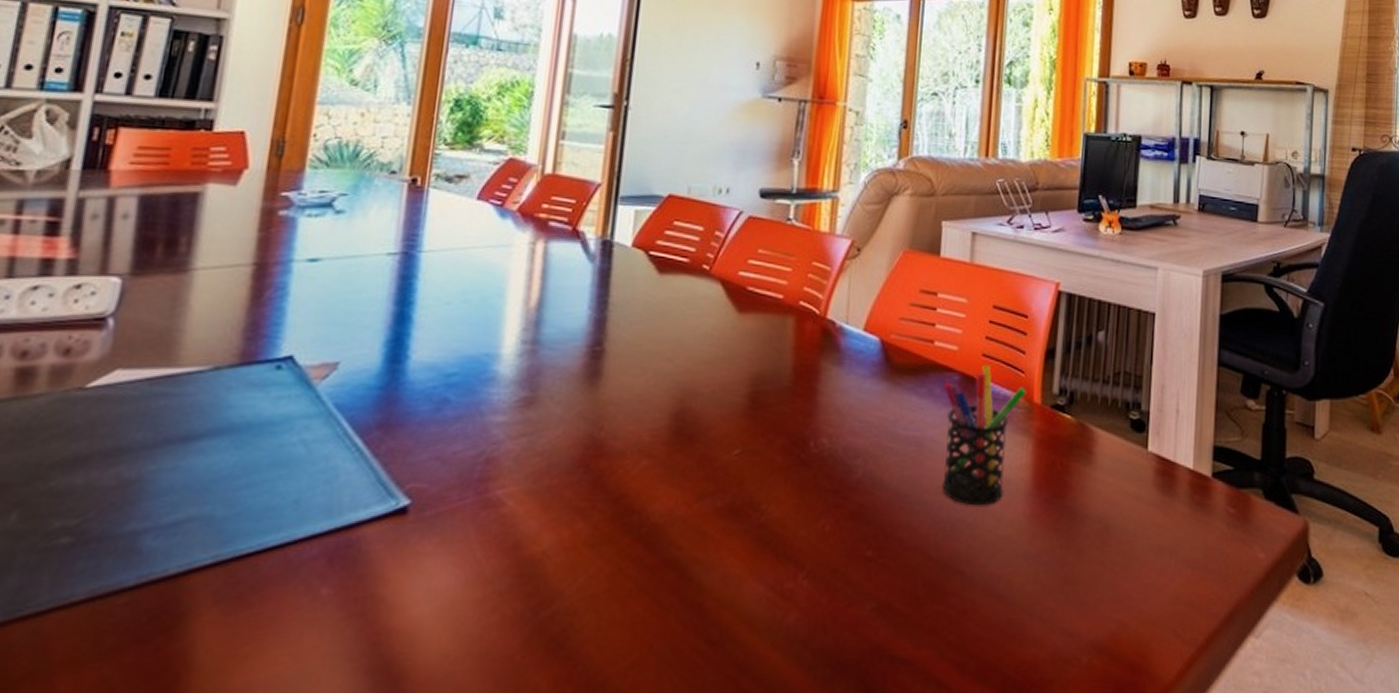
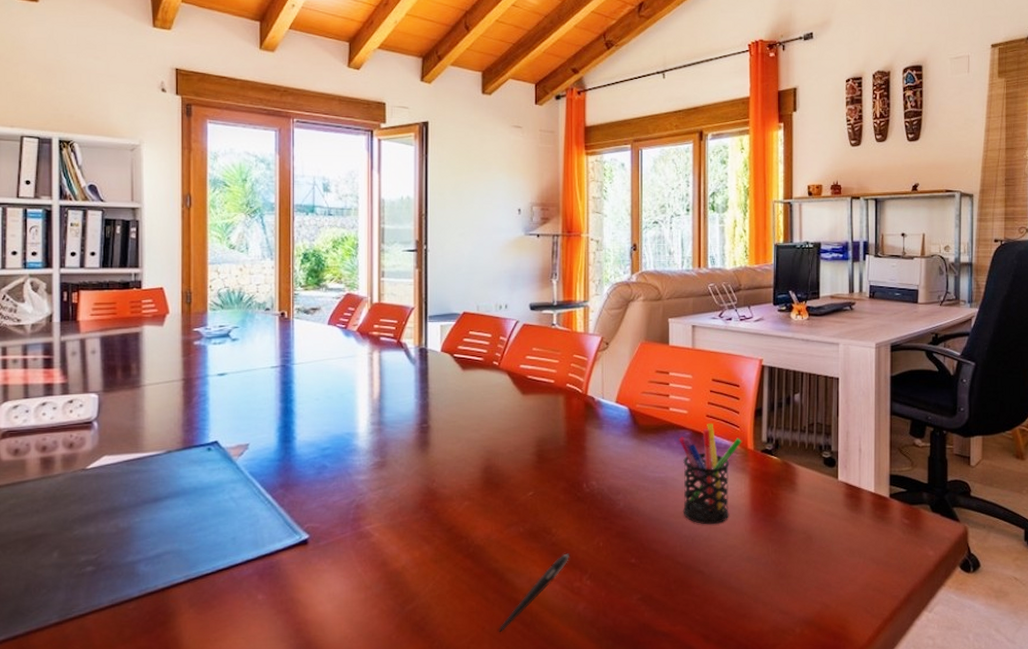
pen: none [671,540,784,655] -> present [499,553,570,633]

